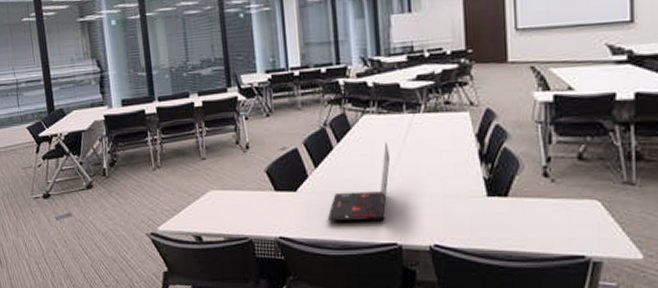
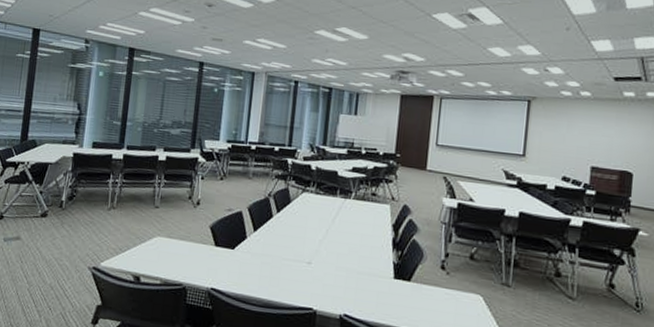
laptop: present [328,142,391,222] -> none [257,218,320,286]

